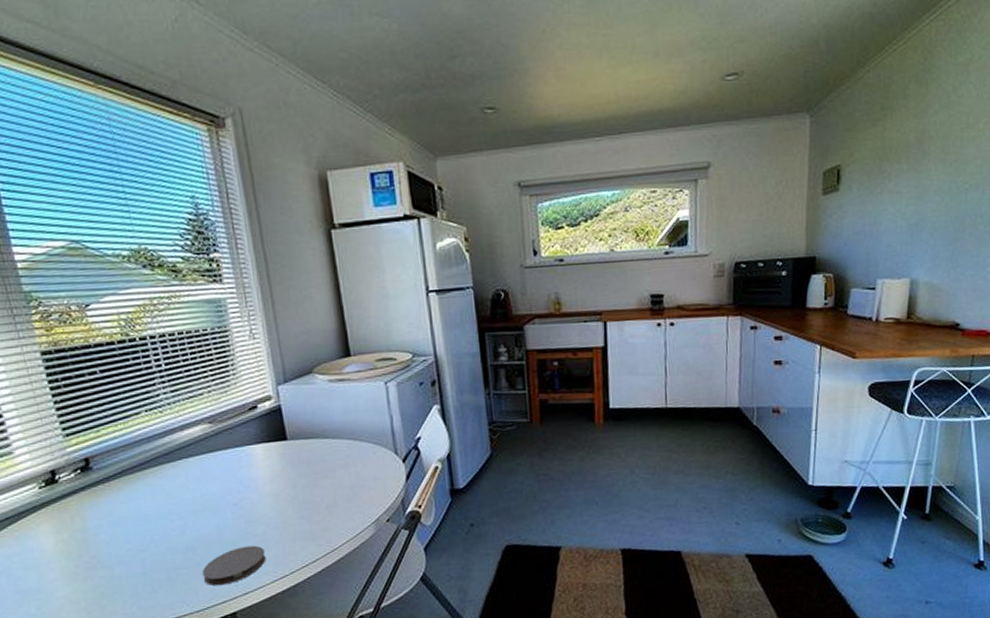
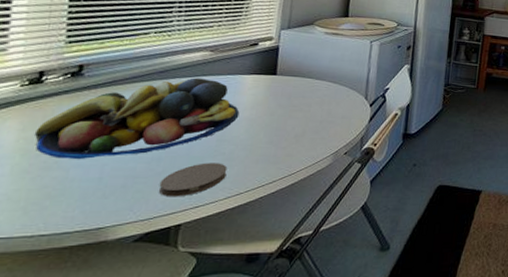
fruit bowl: none [69,455,260,558] -> present [35,77,240,160]

